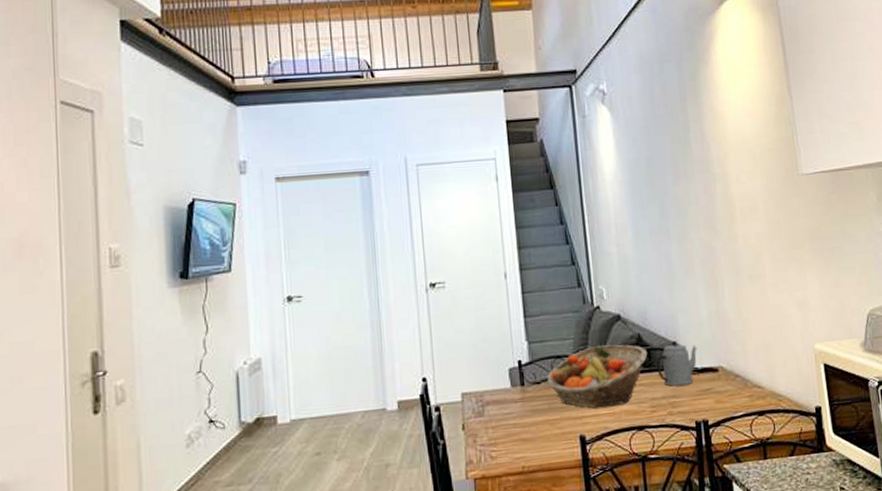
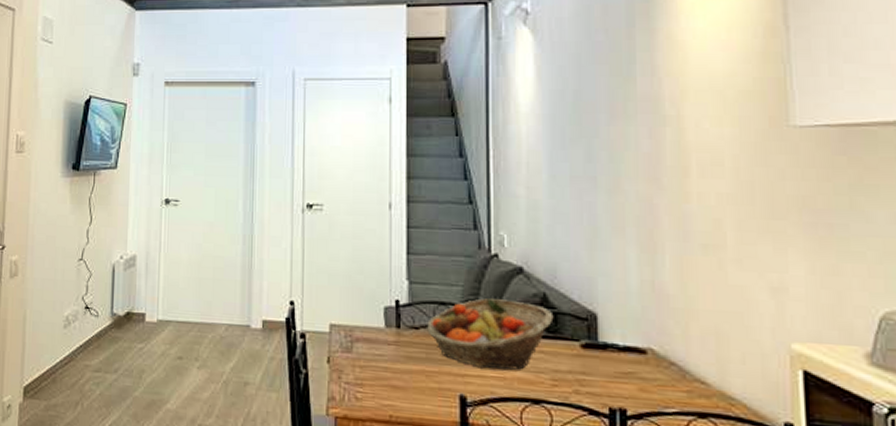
teapot: present [656,340,697,386] -> none [564,307,620,363]

